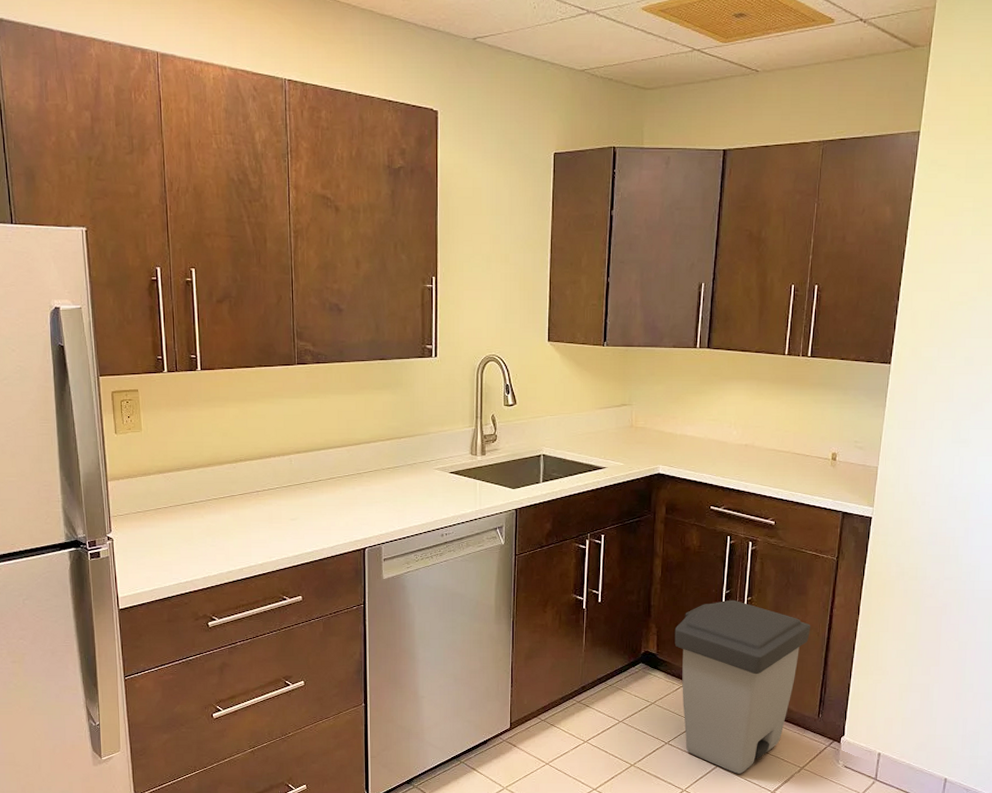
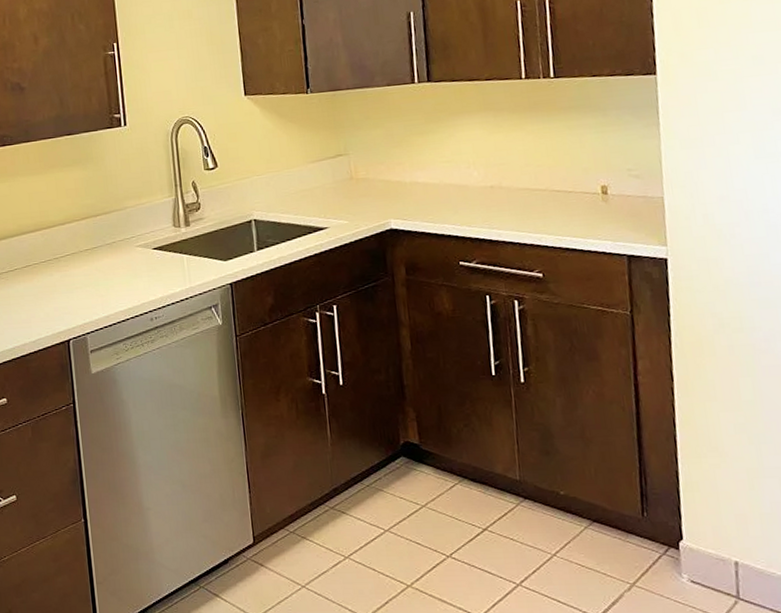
trash can: present [674,599,811,774] -> none [437,372,612,594]

